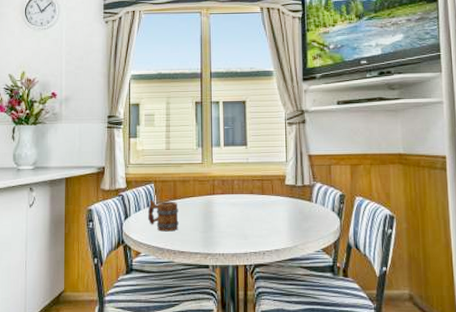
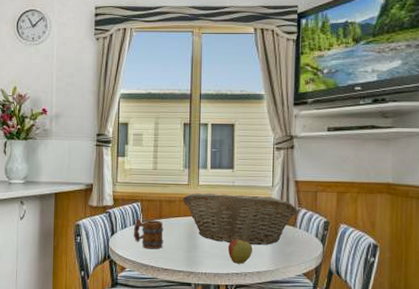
fruit basket: none [197,171,312,222] -> present [183,192,297,245]
apple: none [245,216,270,242] -> present [228,239,252,264]

